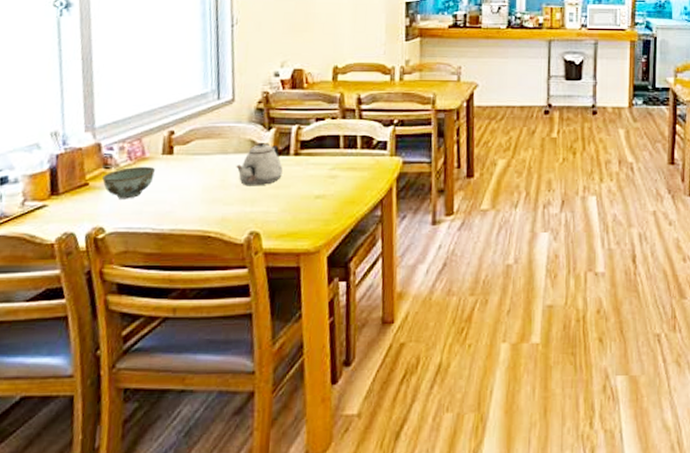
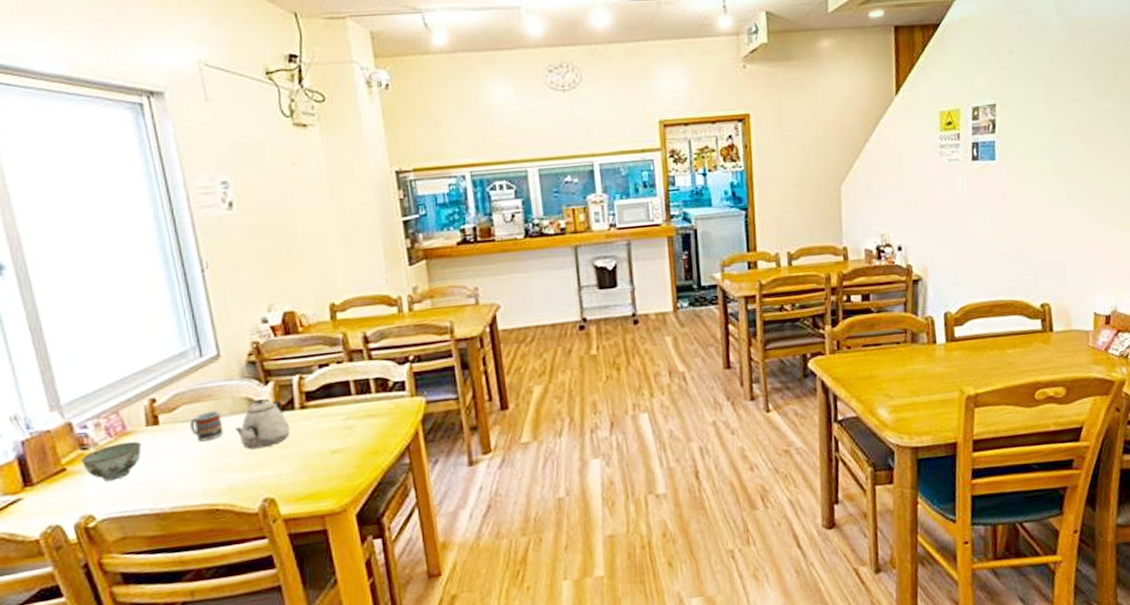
cup: none [199,148,227,174] -> present [190,411,224,442]

